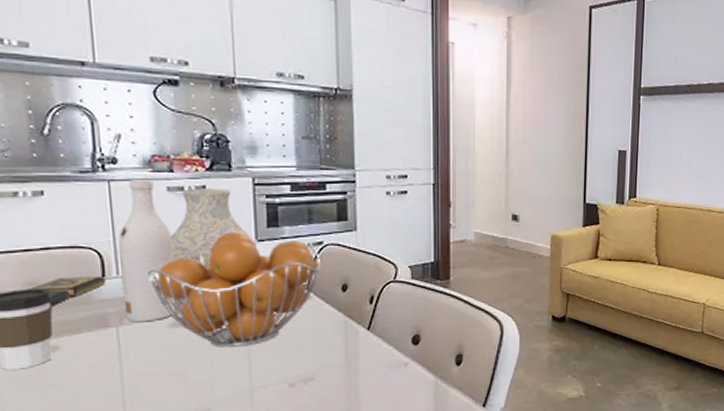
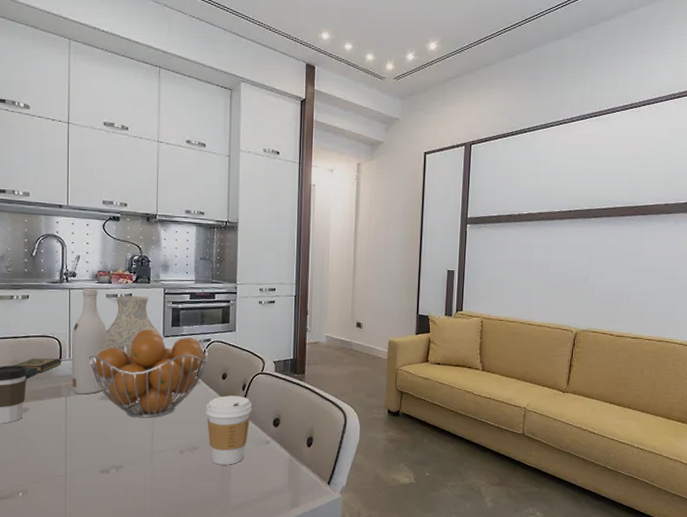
coffee cup: none [322,311,384,397] -> present [206,395,252,465]

